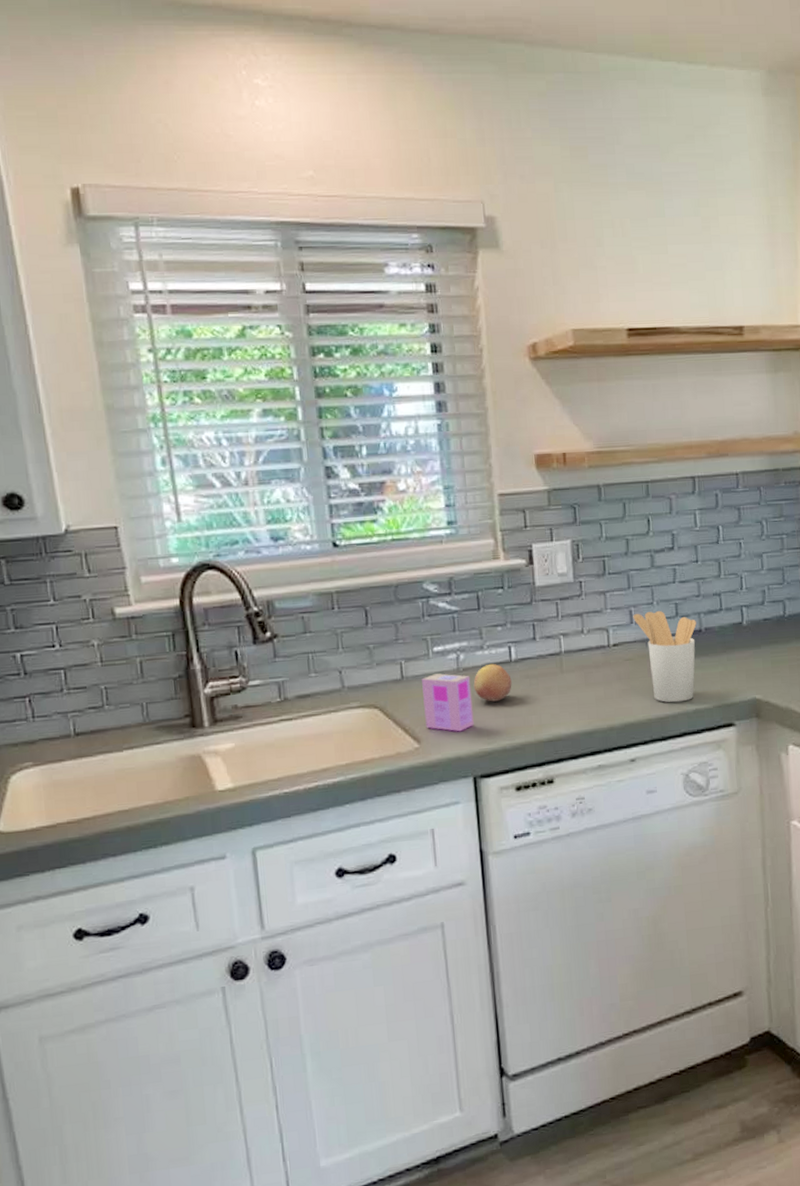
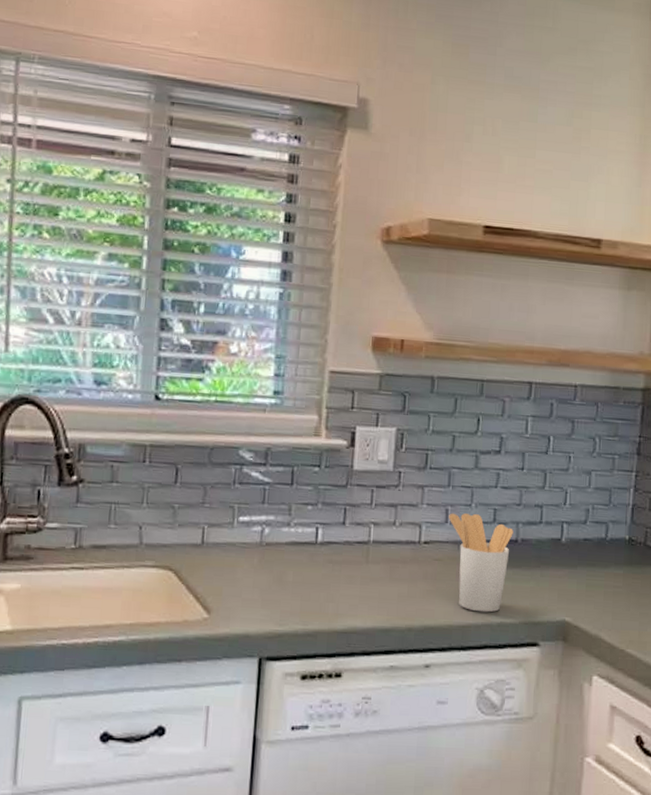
dish soap box: present [422,673,474,732] -> none [218,544,272,608]
fruit: present [473,663,512,702] -> none [274,542,314,583]

